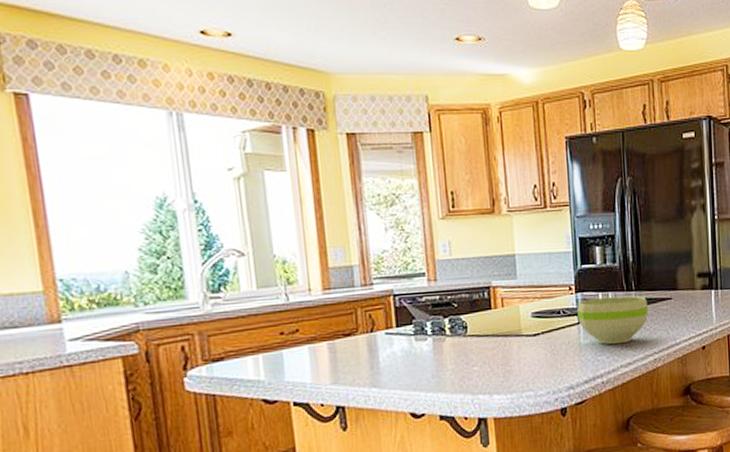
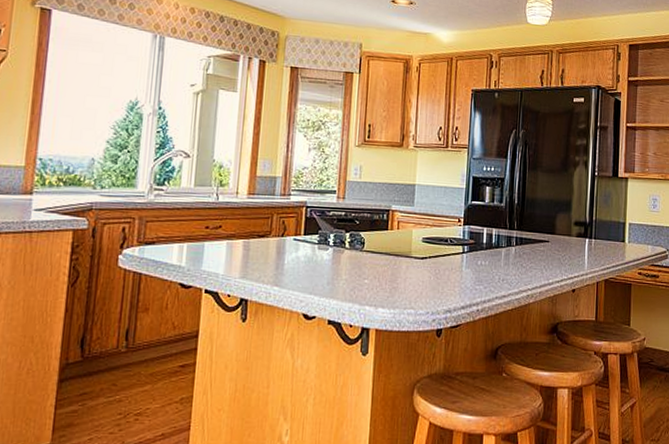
bowl: present [577,295,649,345] -> none [463,232,527,276]

